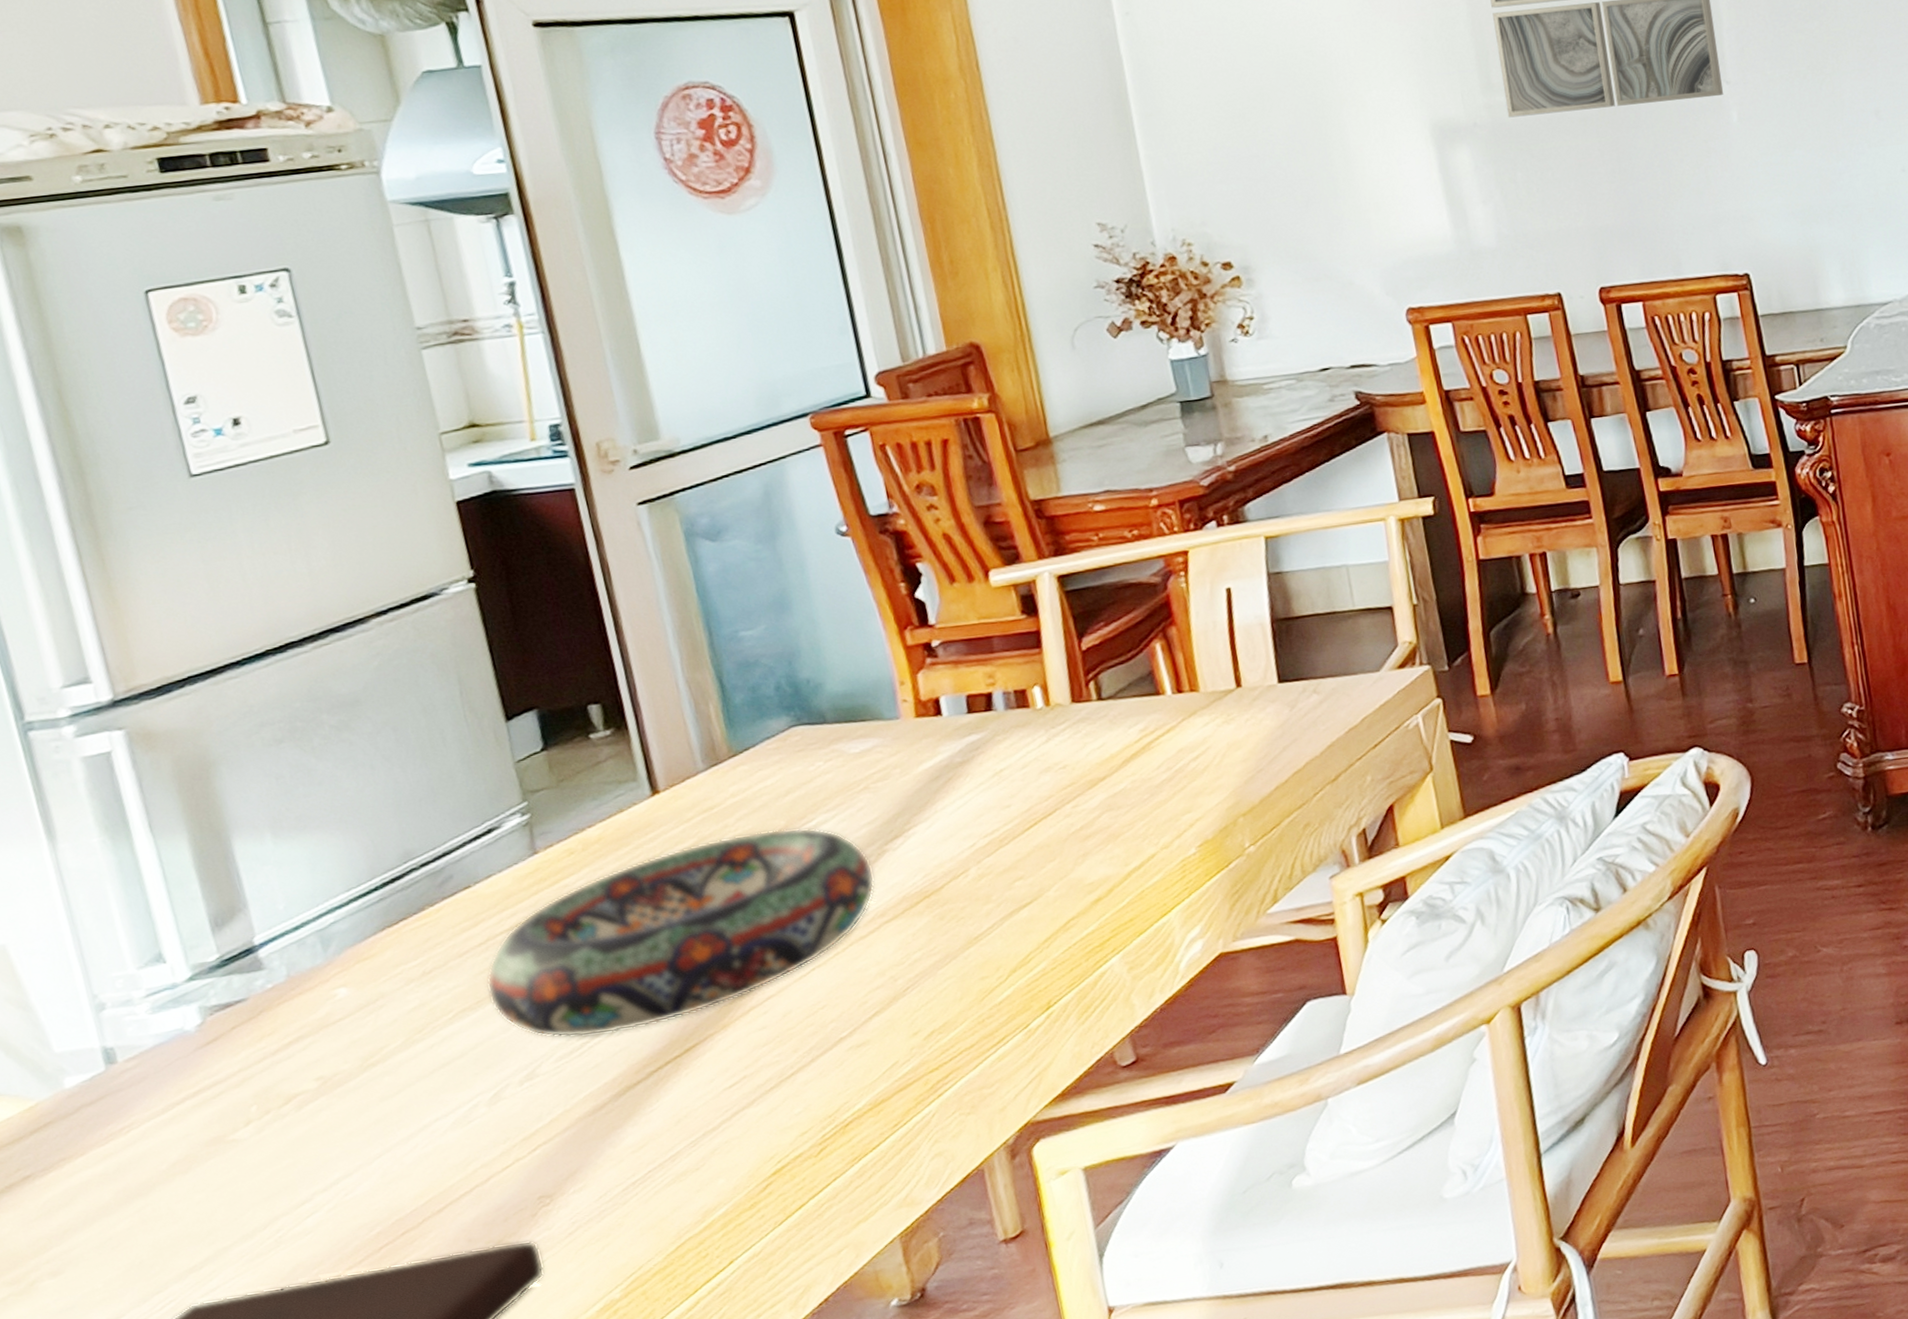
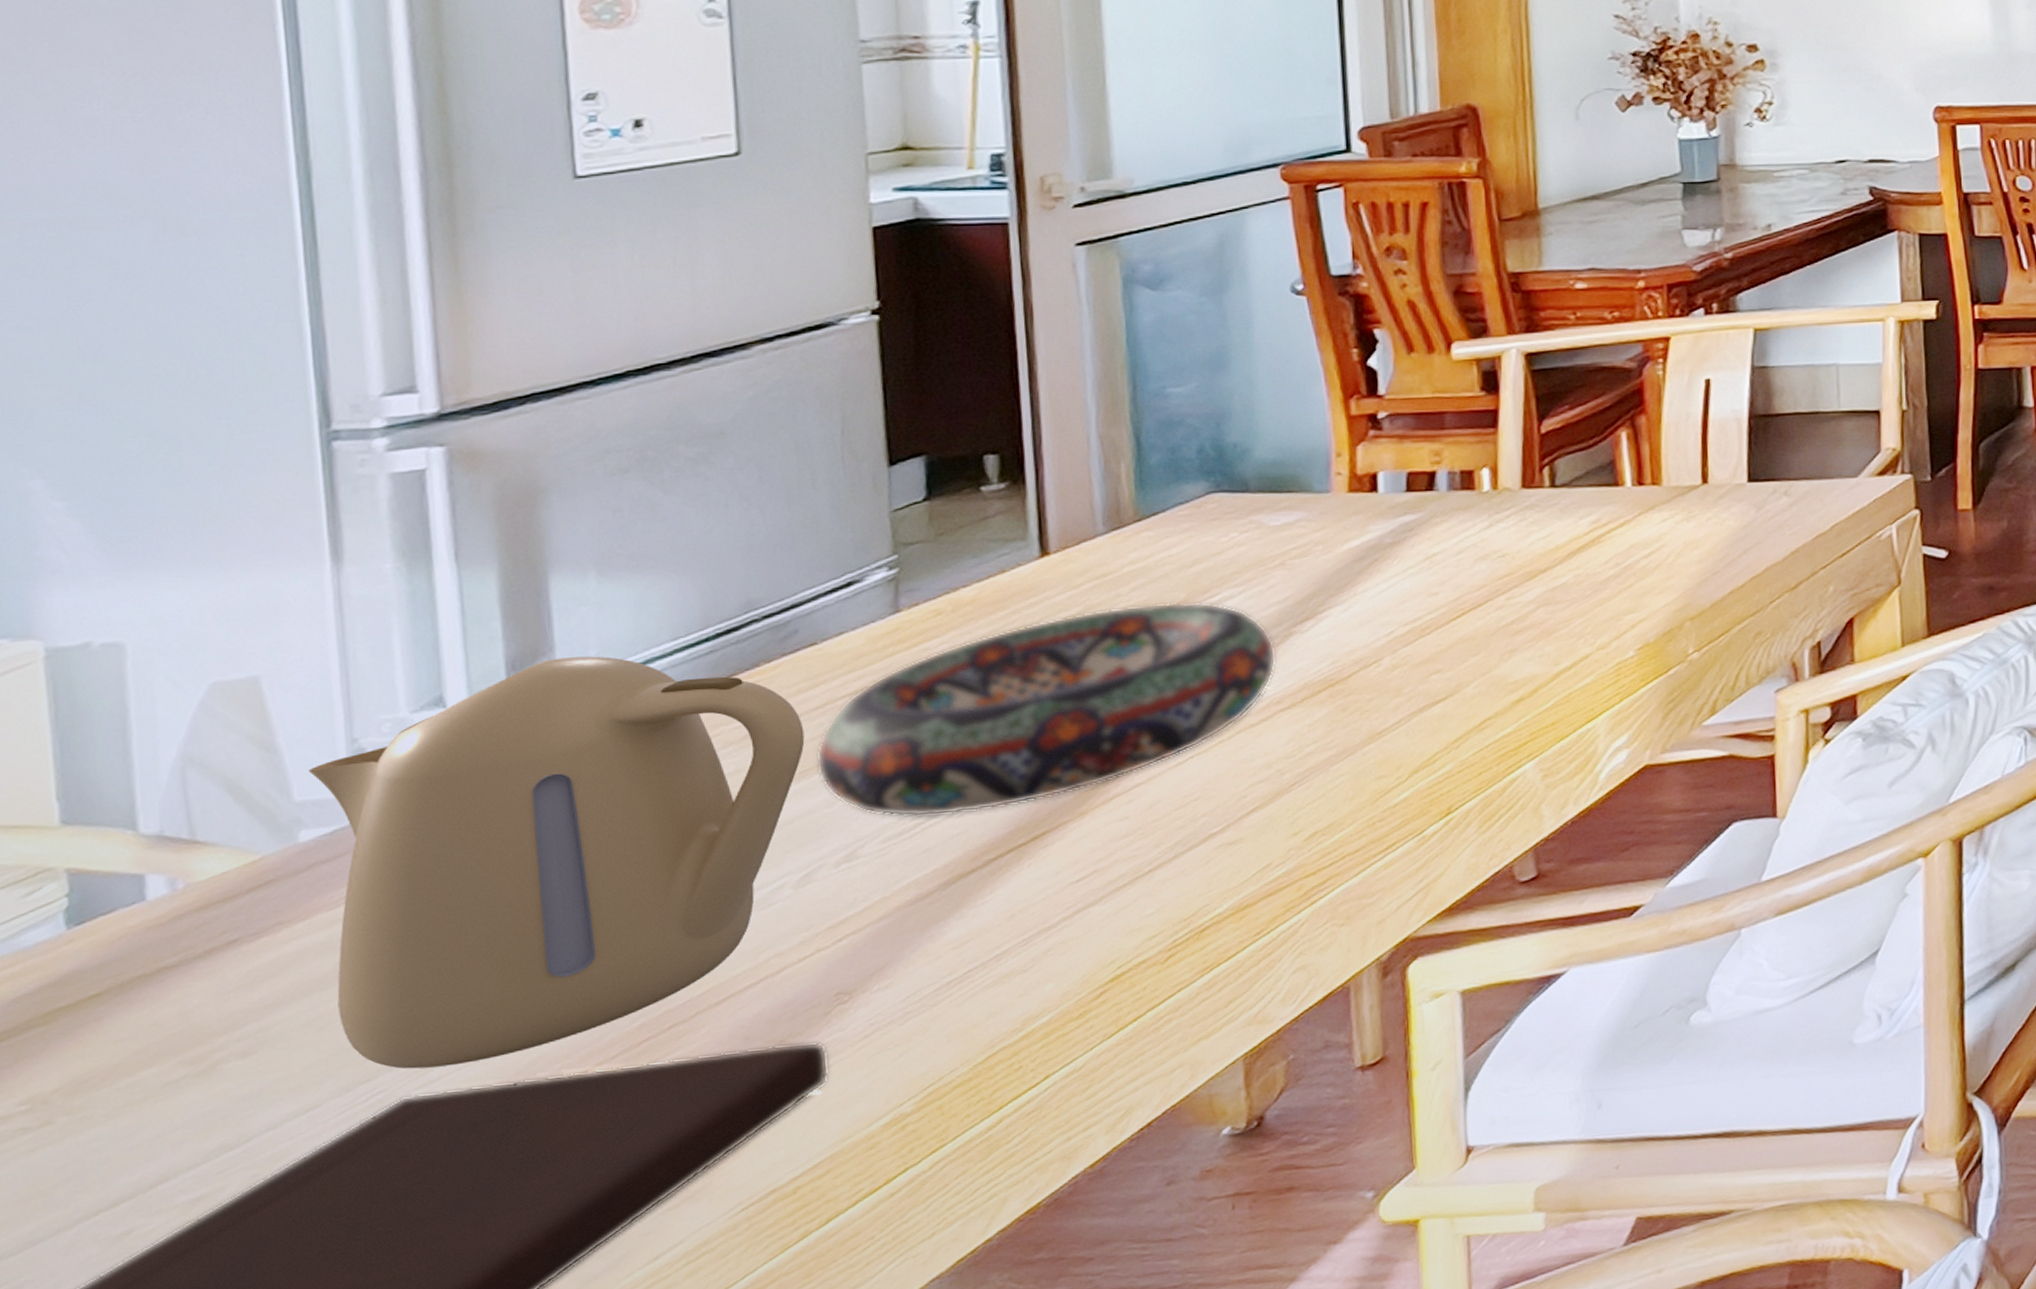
kettle: none [61,909,475,1280] -> present [308,656,805,1069]

